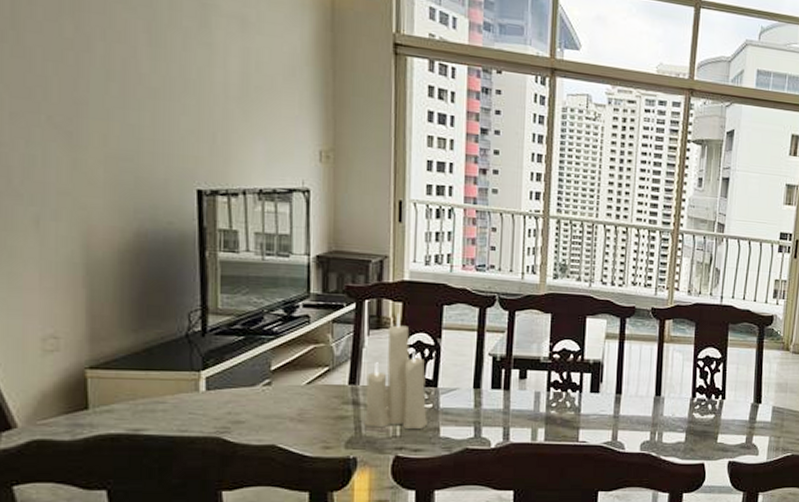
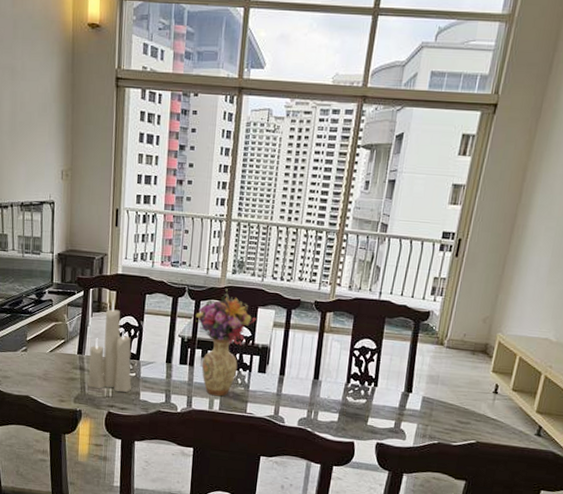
flower arrangement: none [510,297,588,425] -> present [196,289,259,397]

